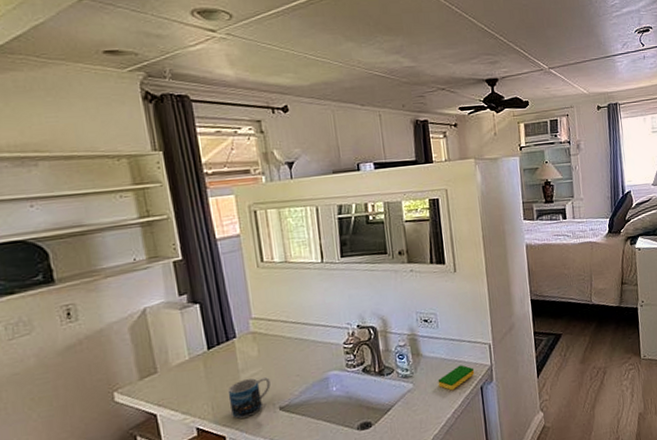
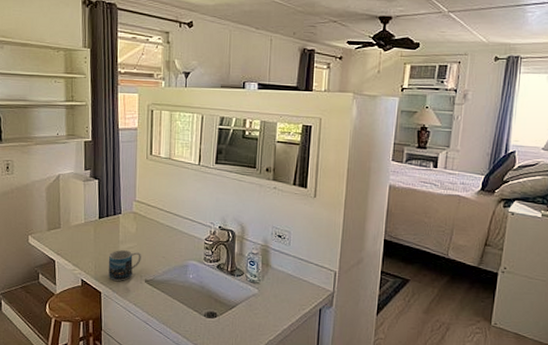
dish sponge: present [438,365,475,391] -> none [281,284,317,305]

